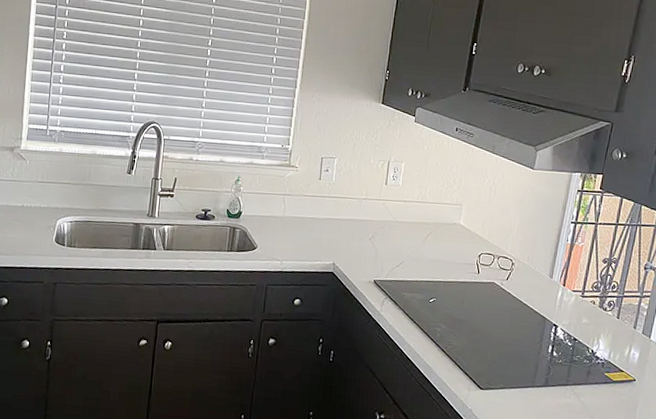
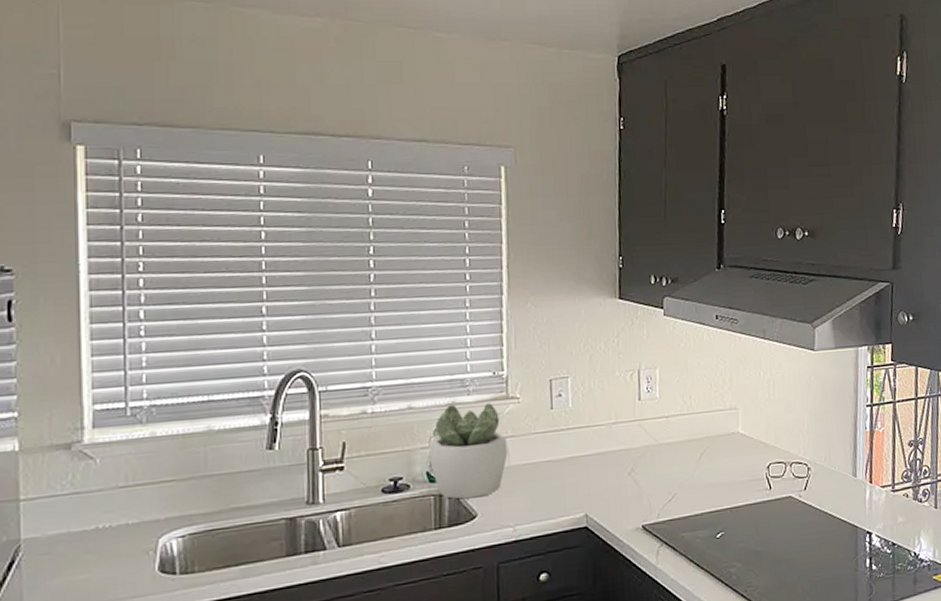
succulent plant: none [230,164,285,235] -> present [429,403,508,500]

